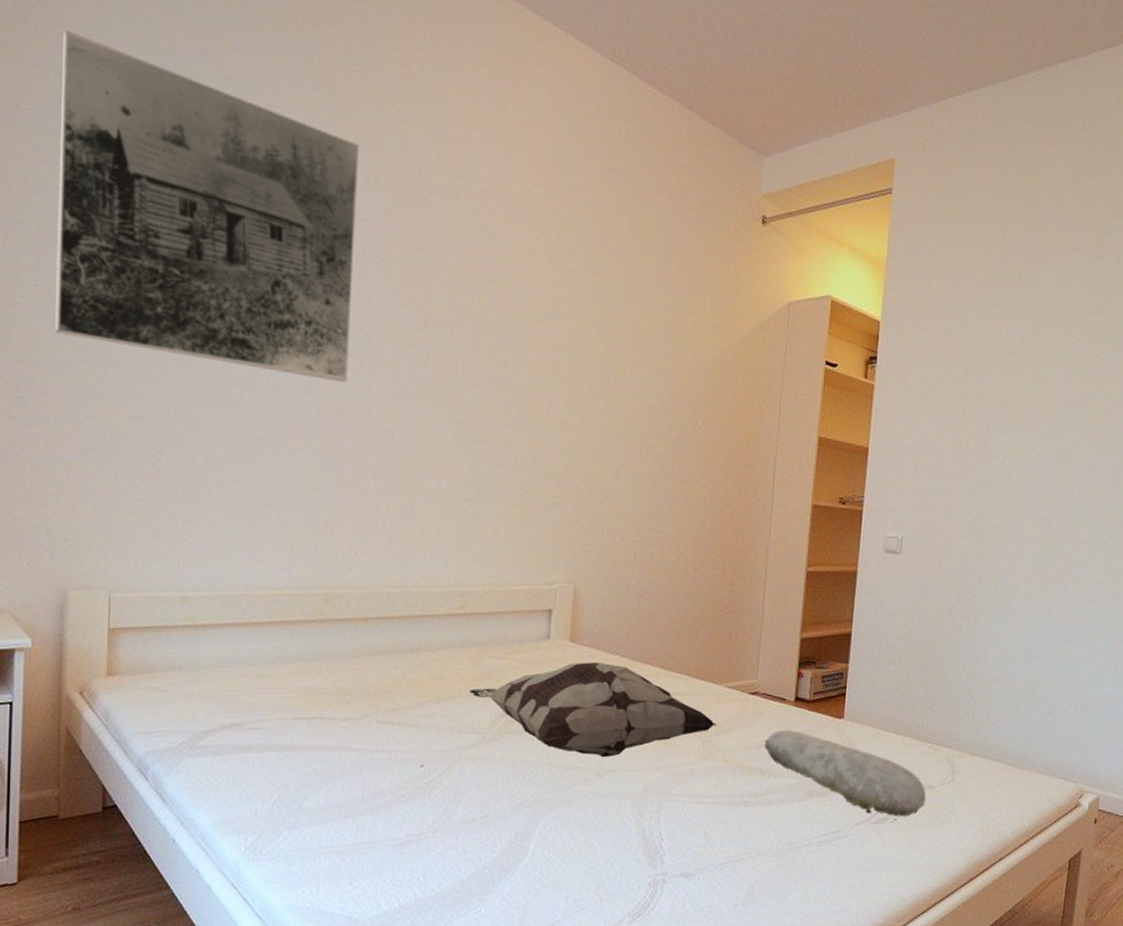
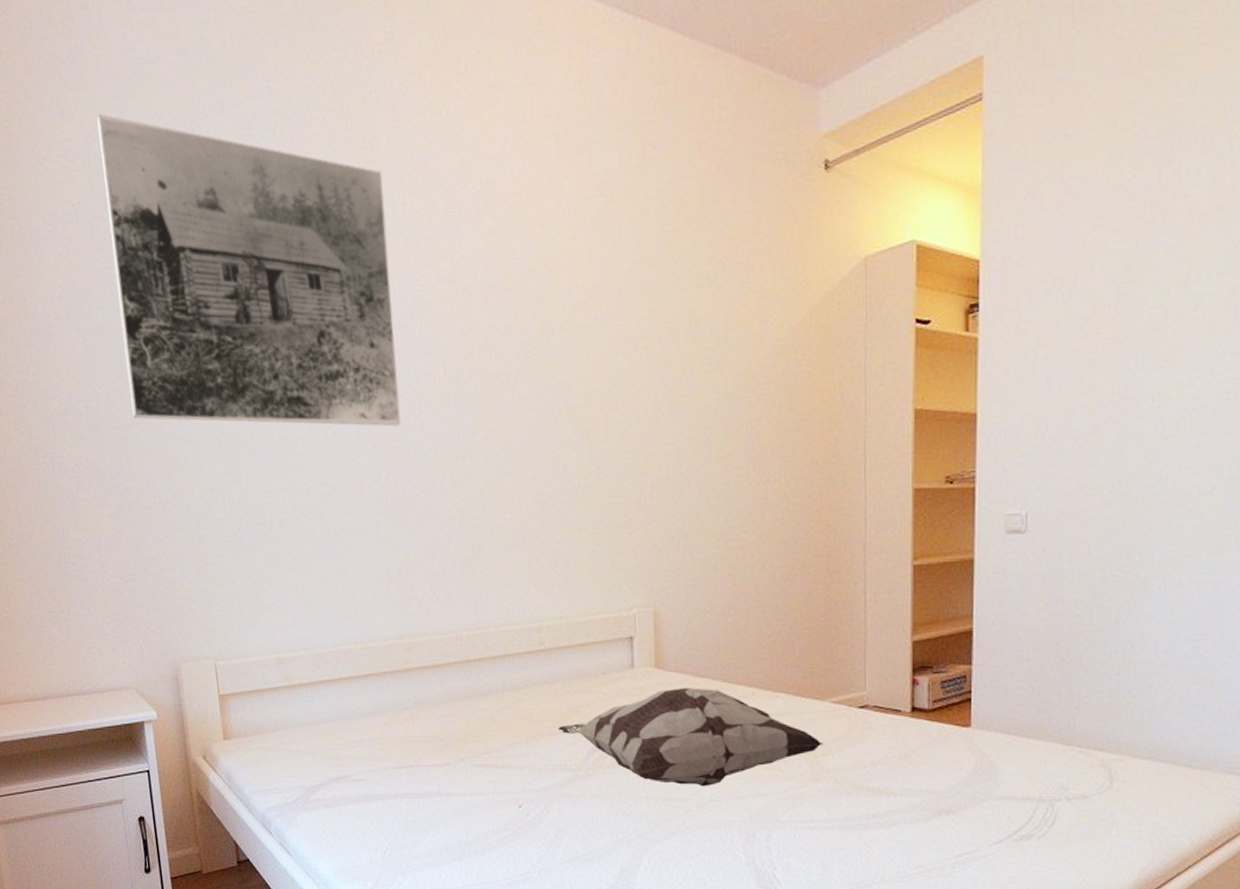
cushion: present [764,730,926,819] -> none [880,745,1078,835]

